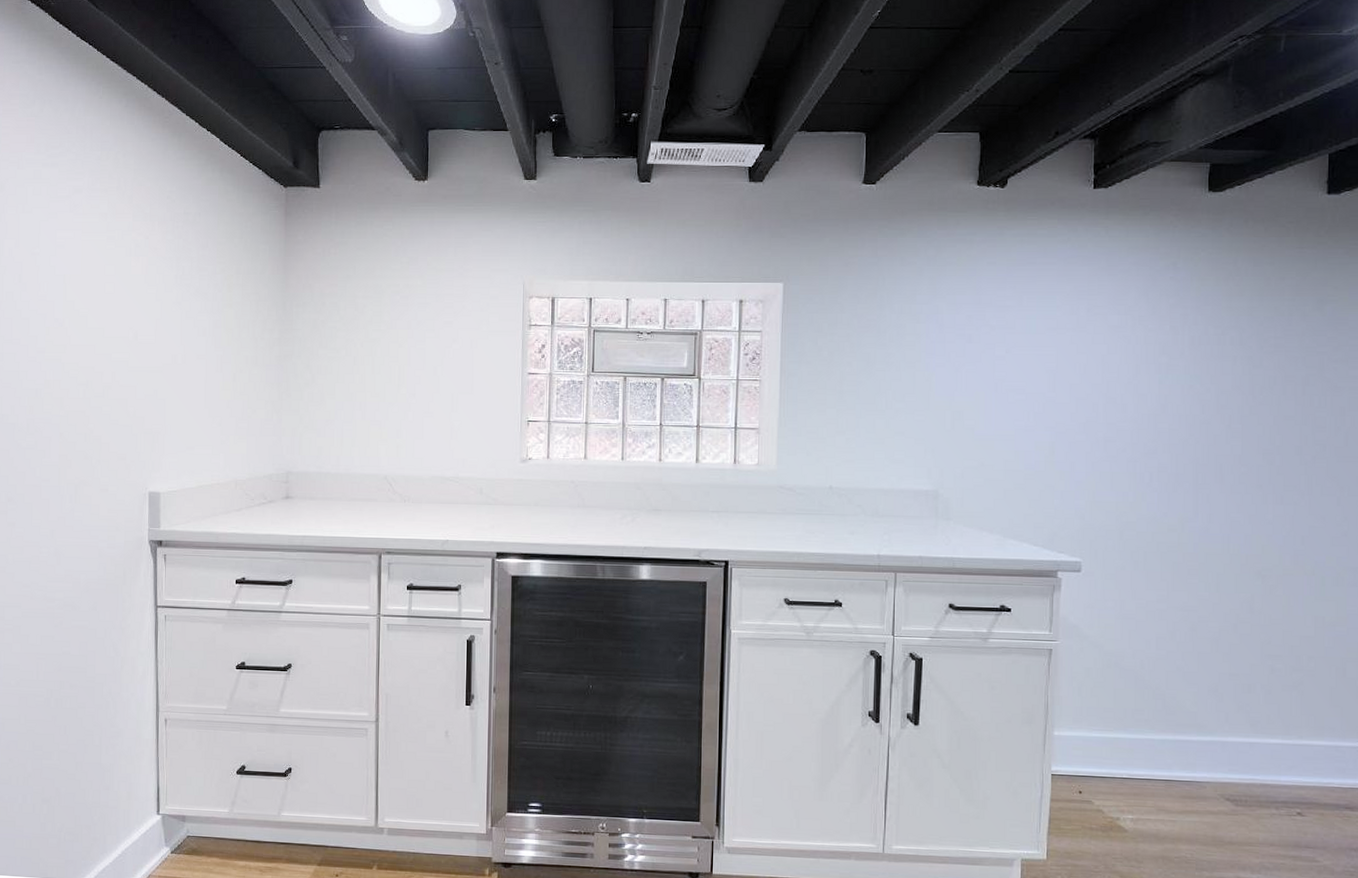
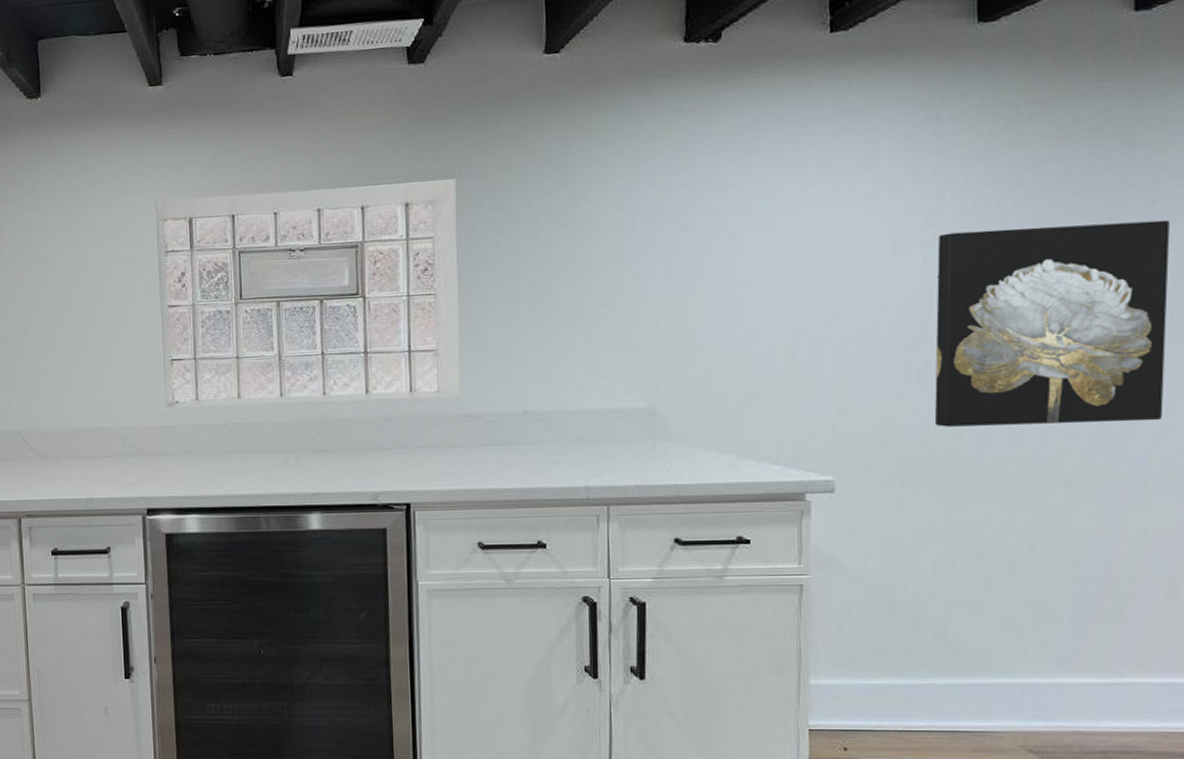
wall art: none [1162,361,1348,528] -> present [934,220,1170,427]

